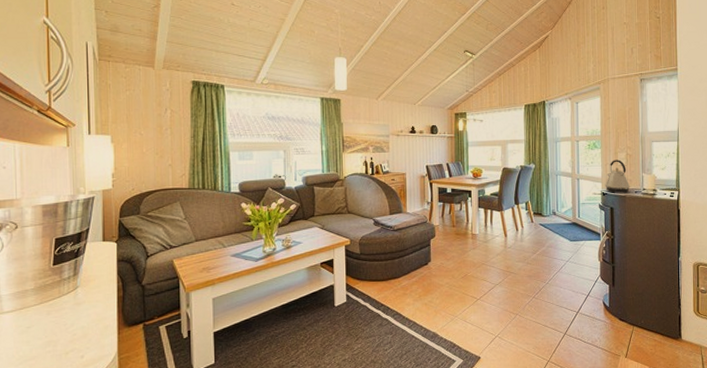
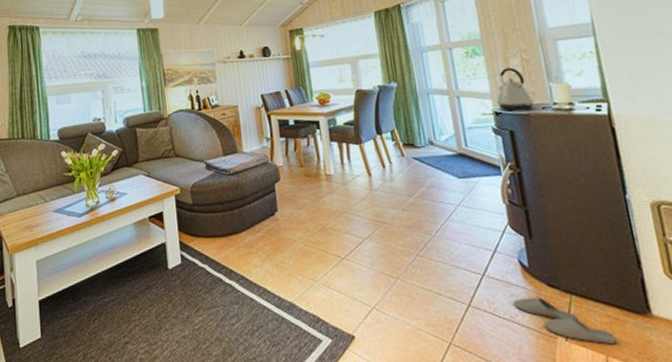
slippers: none [595,328,657,360] -> present [513,297,617,345]

